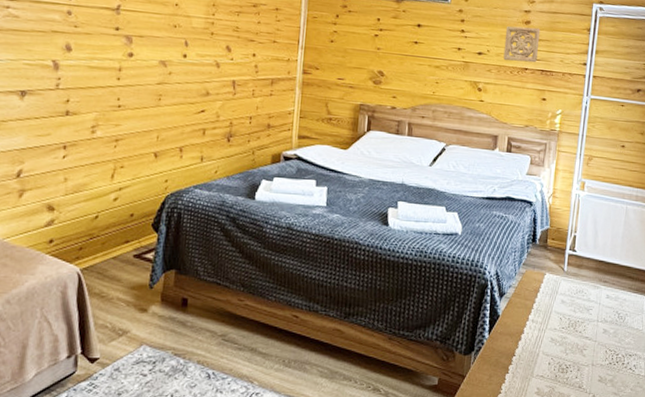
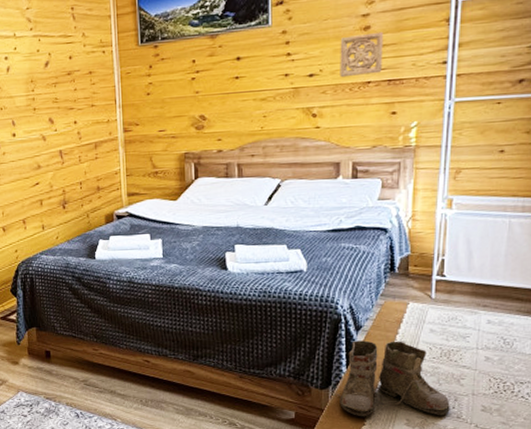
boots: none [468,307,574,386] -> present [325,340,450,417]

